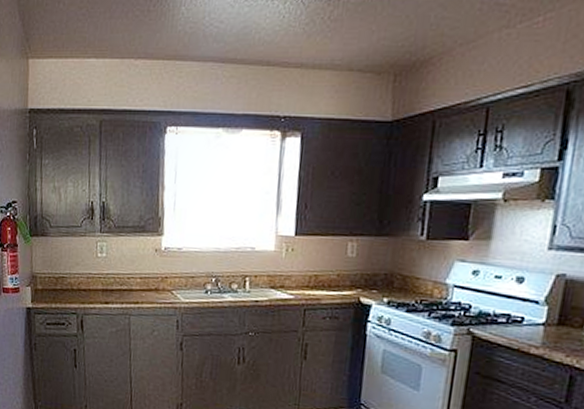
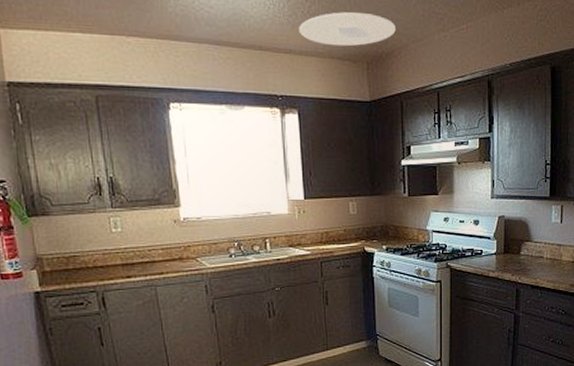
ceiling light: none [315,13,439,56] -> present [299,12,396,47]

